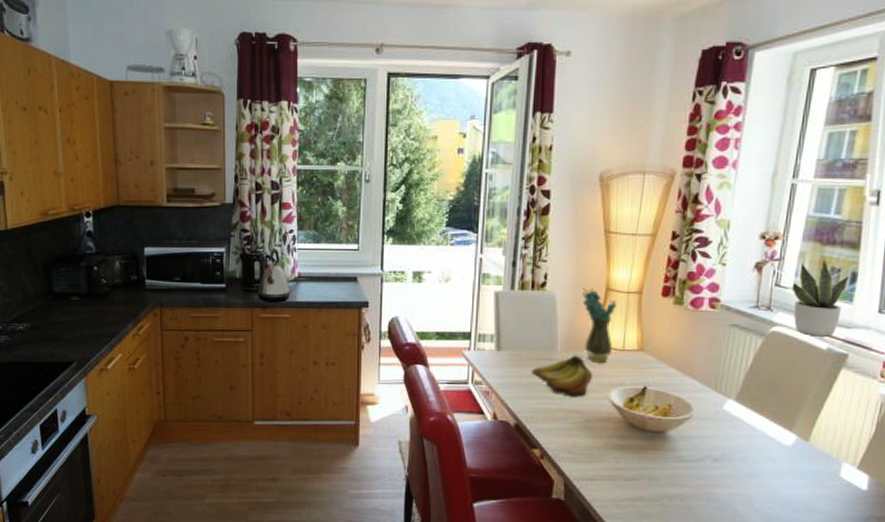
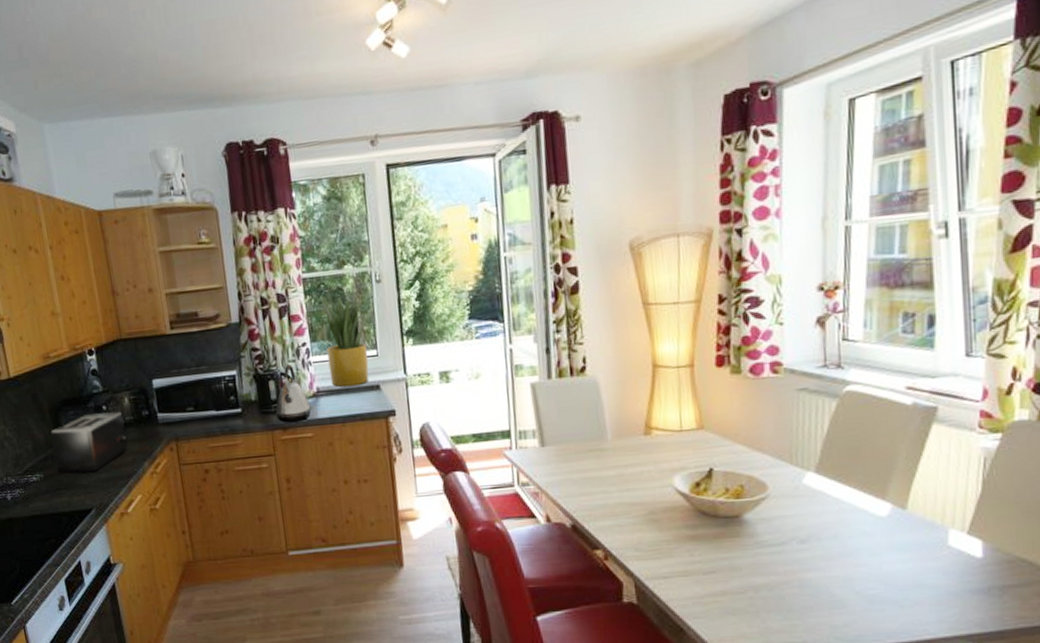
toaster: none [40,272,114,328] -> present [49,411,128,474]
planter: none [312,187,354,276] -> present [320,291,369,387]
fruit: present [531,355,593,397] -> none [582,442,652,488]
vase: present [582,288,617,363] -> none [627,367,669,448]
potted plant: present [792,257,850,337] -> none [862,302,927,392]

